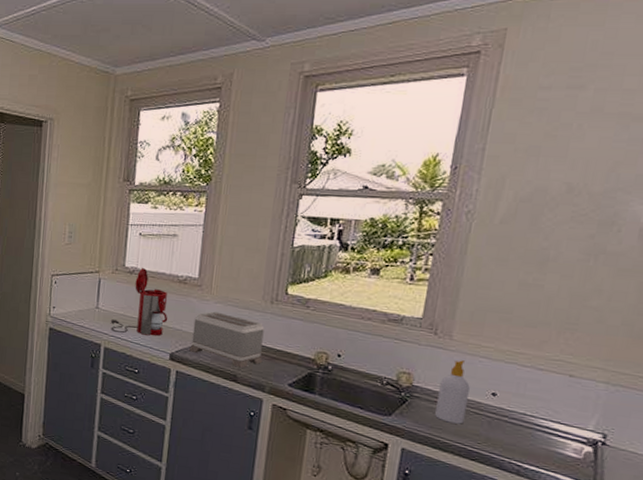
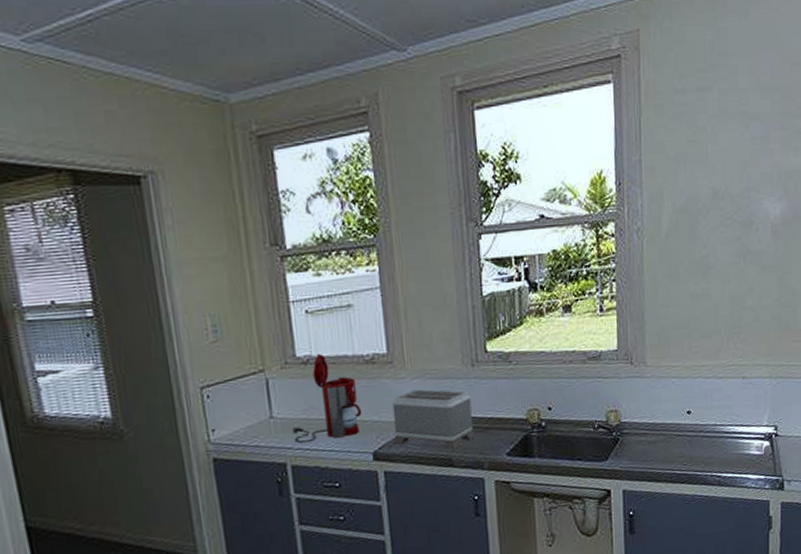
soap bottle: present [435,360,470,424] -> none [644,385,670,452]

